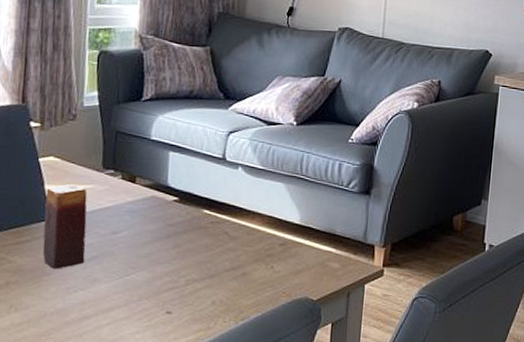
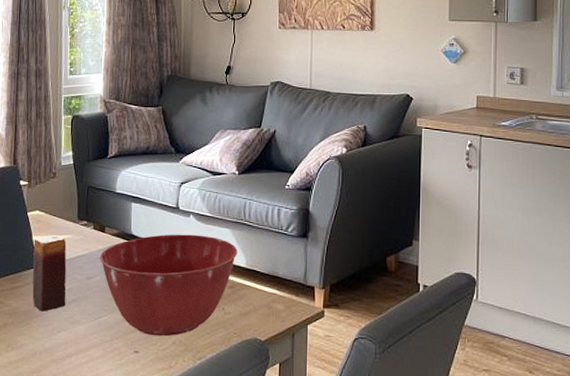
mixing bowl: none [127,187,292,296] -> present [99,234,238,337]

